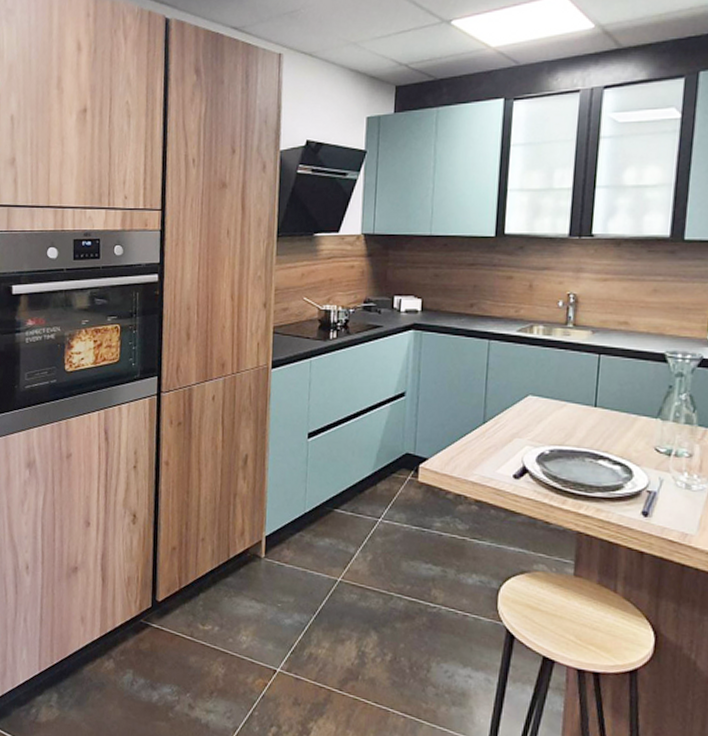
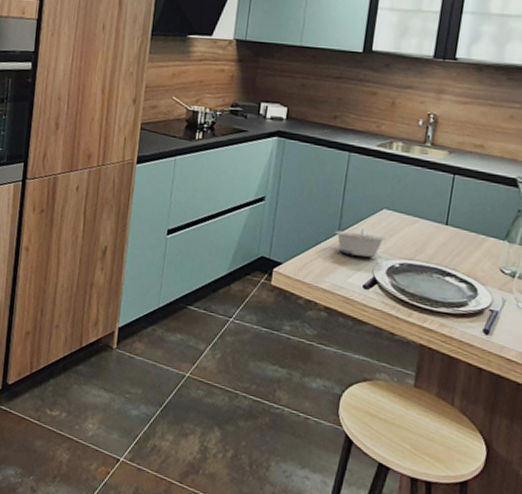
legume: none [480,417,533,446] -> present [335,229,386,258]

